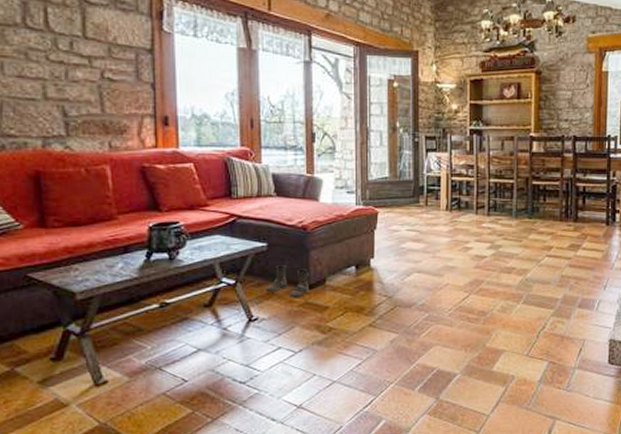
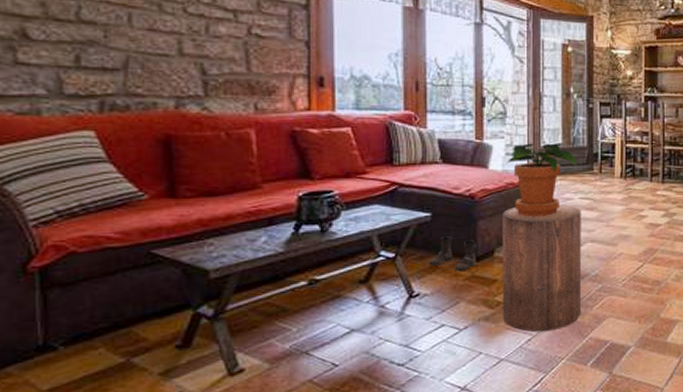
stool: none [333,236,409,357] -> present [502,205,582,332]
potted plant: none [335,177,404,248] -> present [506,143,577,217]

